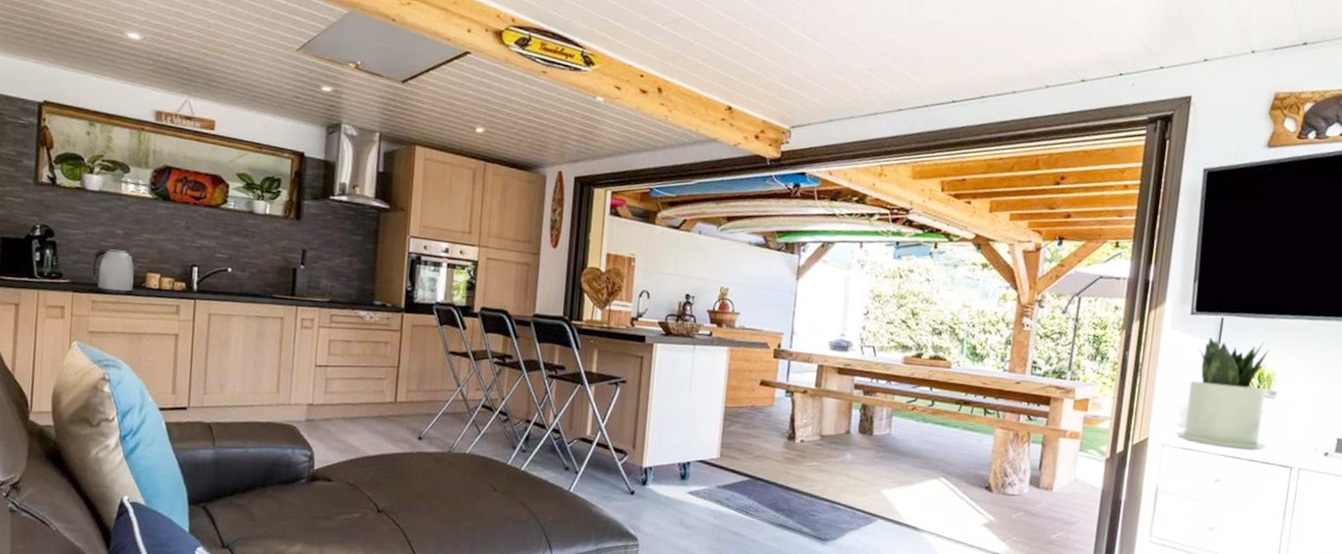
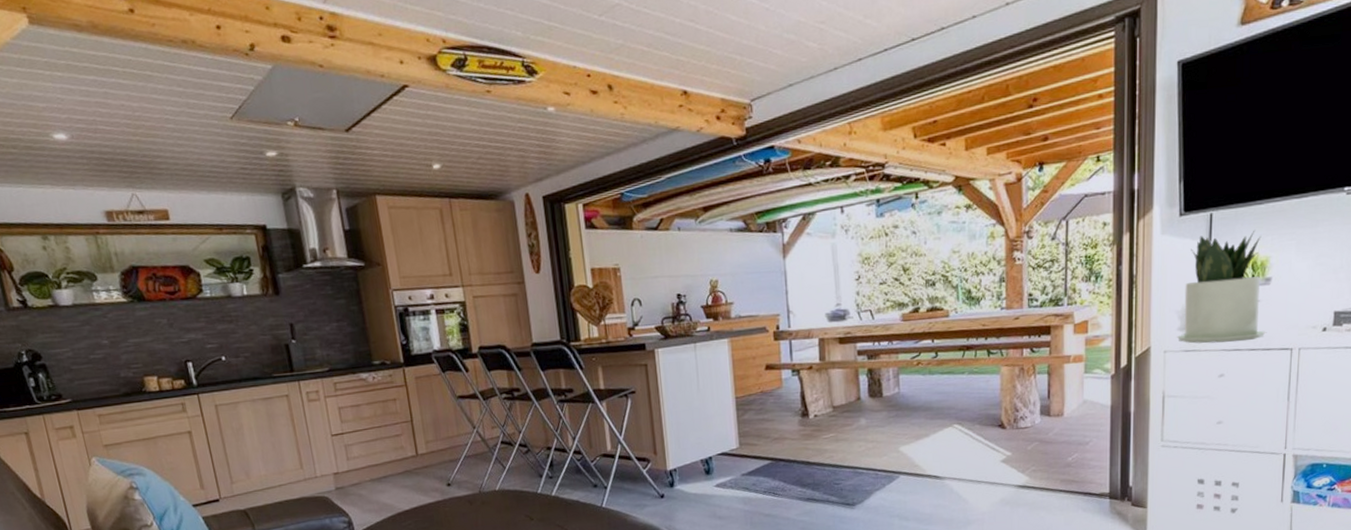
kettle: present [90,248,134,295] -> none [85,358,135,406]

